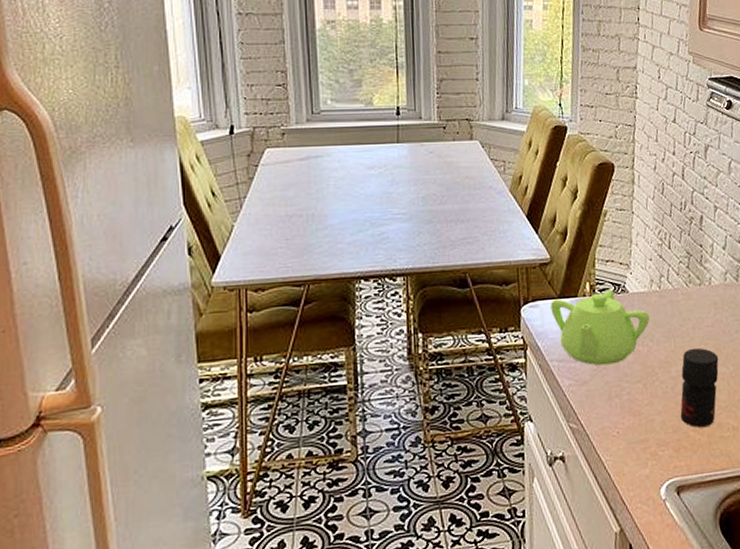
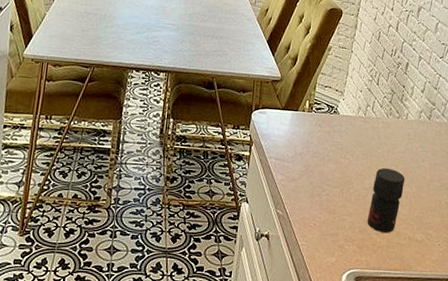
teapot: present [550,289,650,366] -> none [275,109,354,169]

